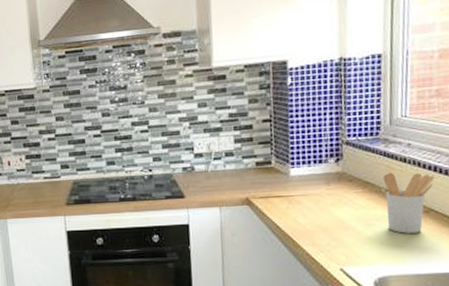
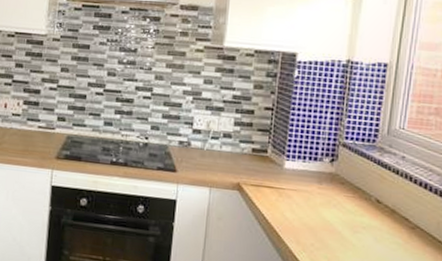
utensil holder: present [382,173,434,234] -> none [373,182,424,248]

